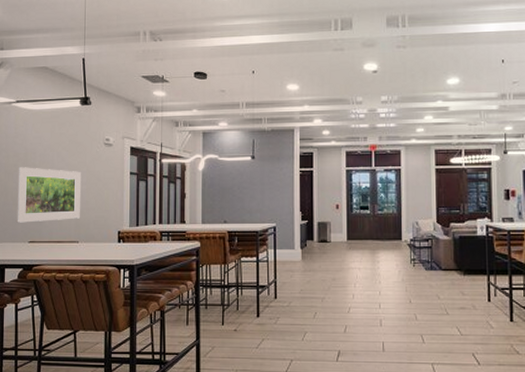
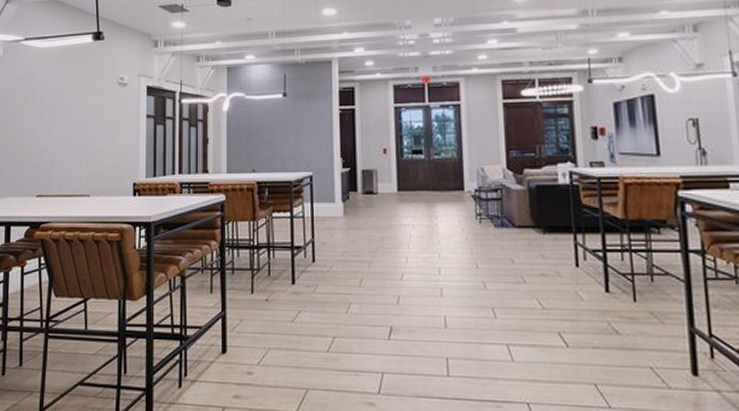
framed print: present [15,167,82,223] -> none [23,111,94,175]

